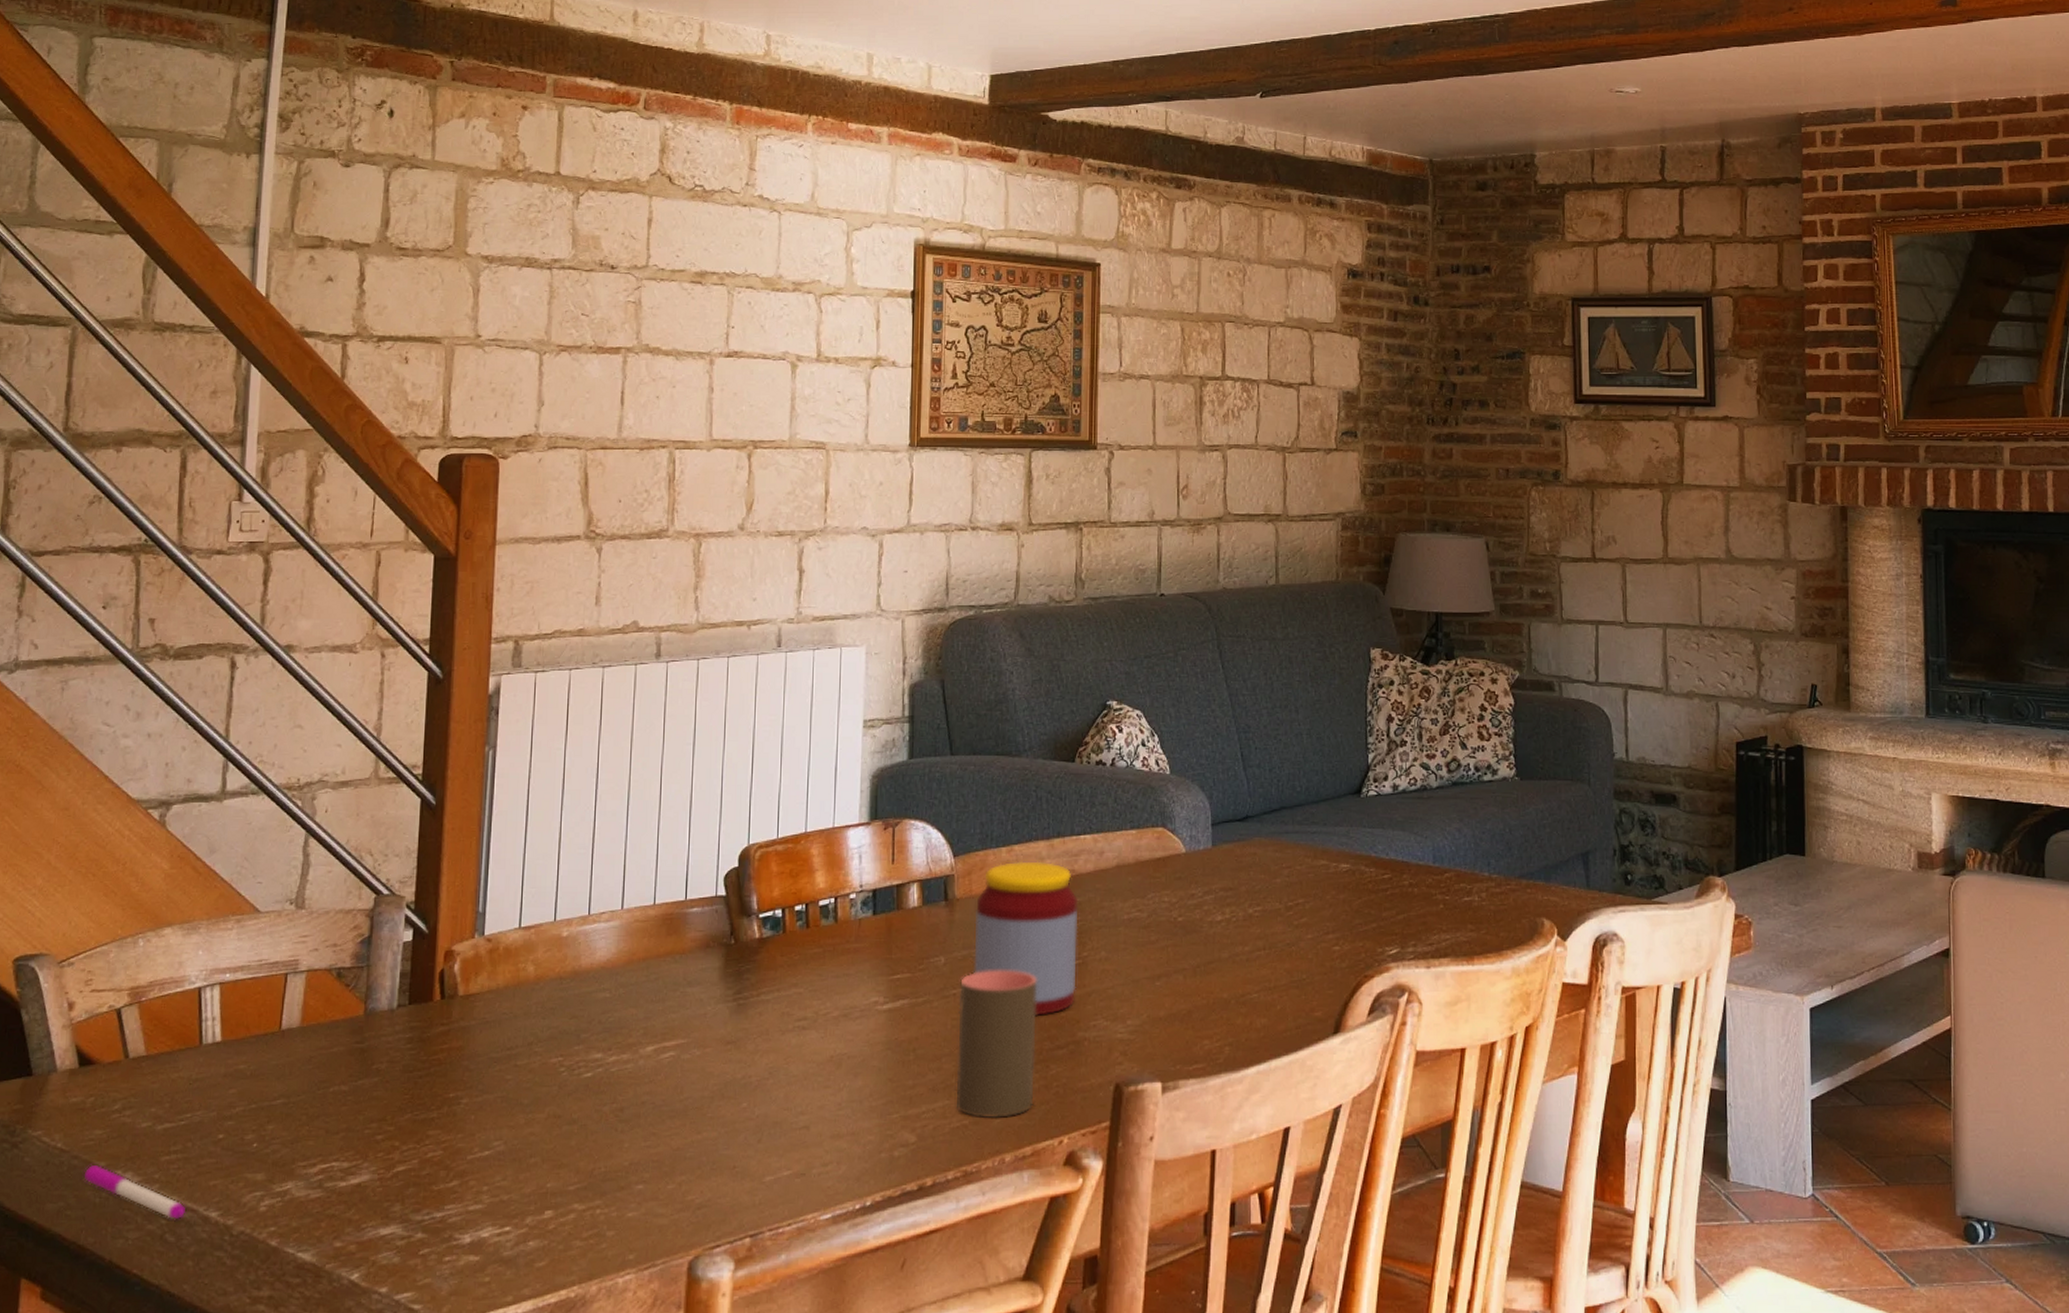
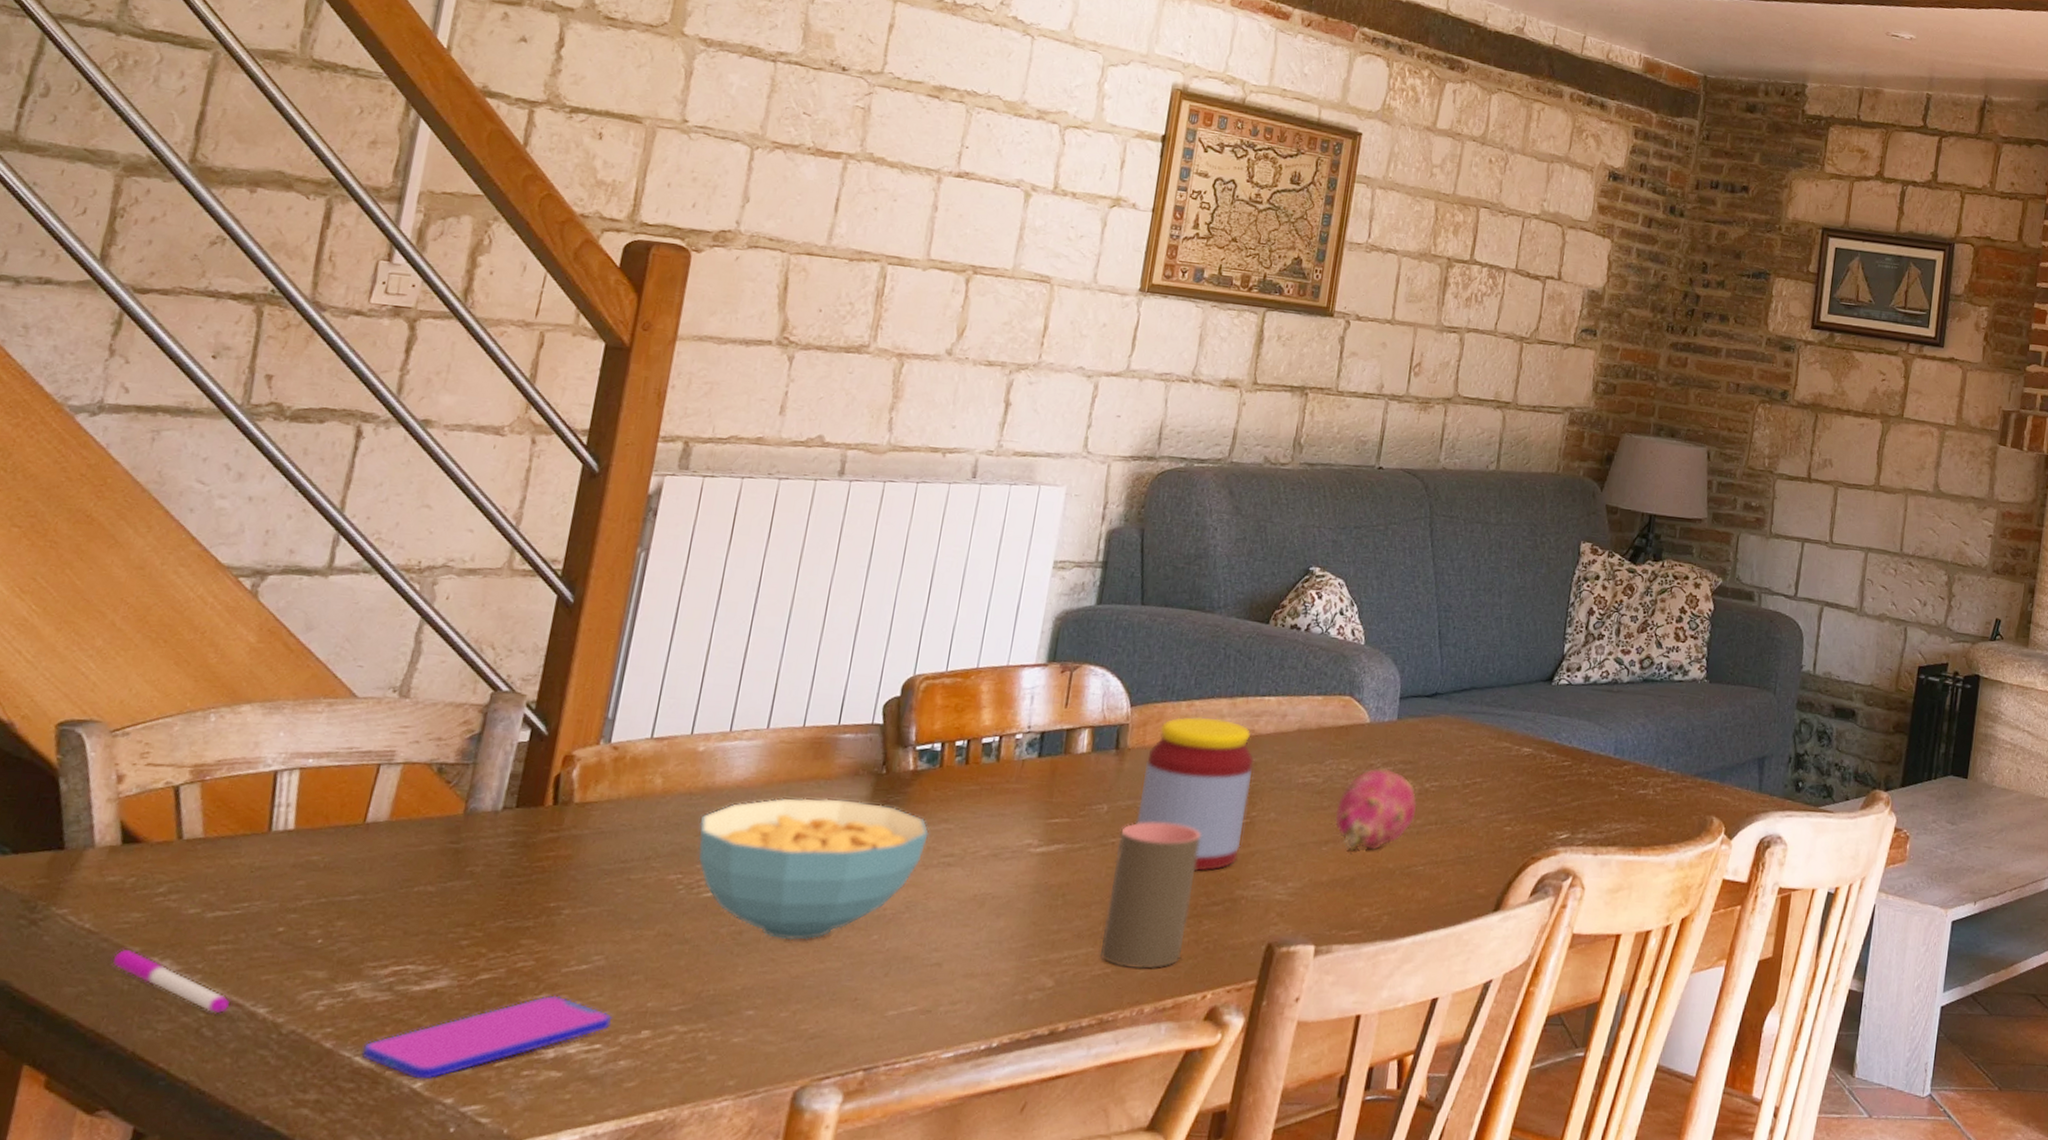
smartphone: none [304,1182,518,1271] -> present [362,995,613,1080]
cereal bowl: none [572,972,781,1114] -> present [697,798,929,941]
fruit: none [1164,894,1243,983] -> present [1334,765,1417,851]

